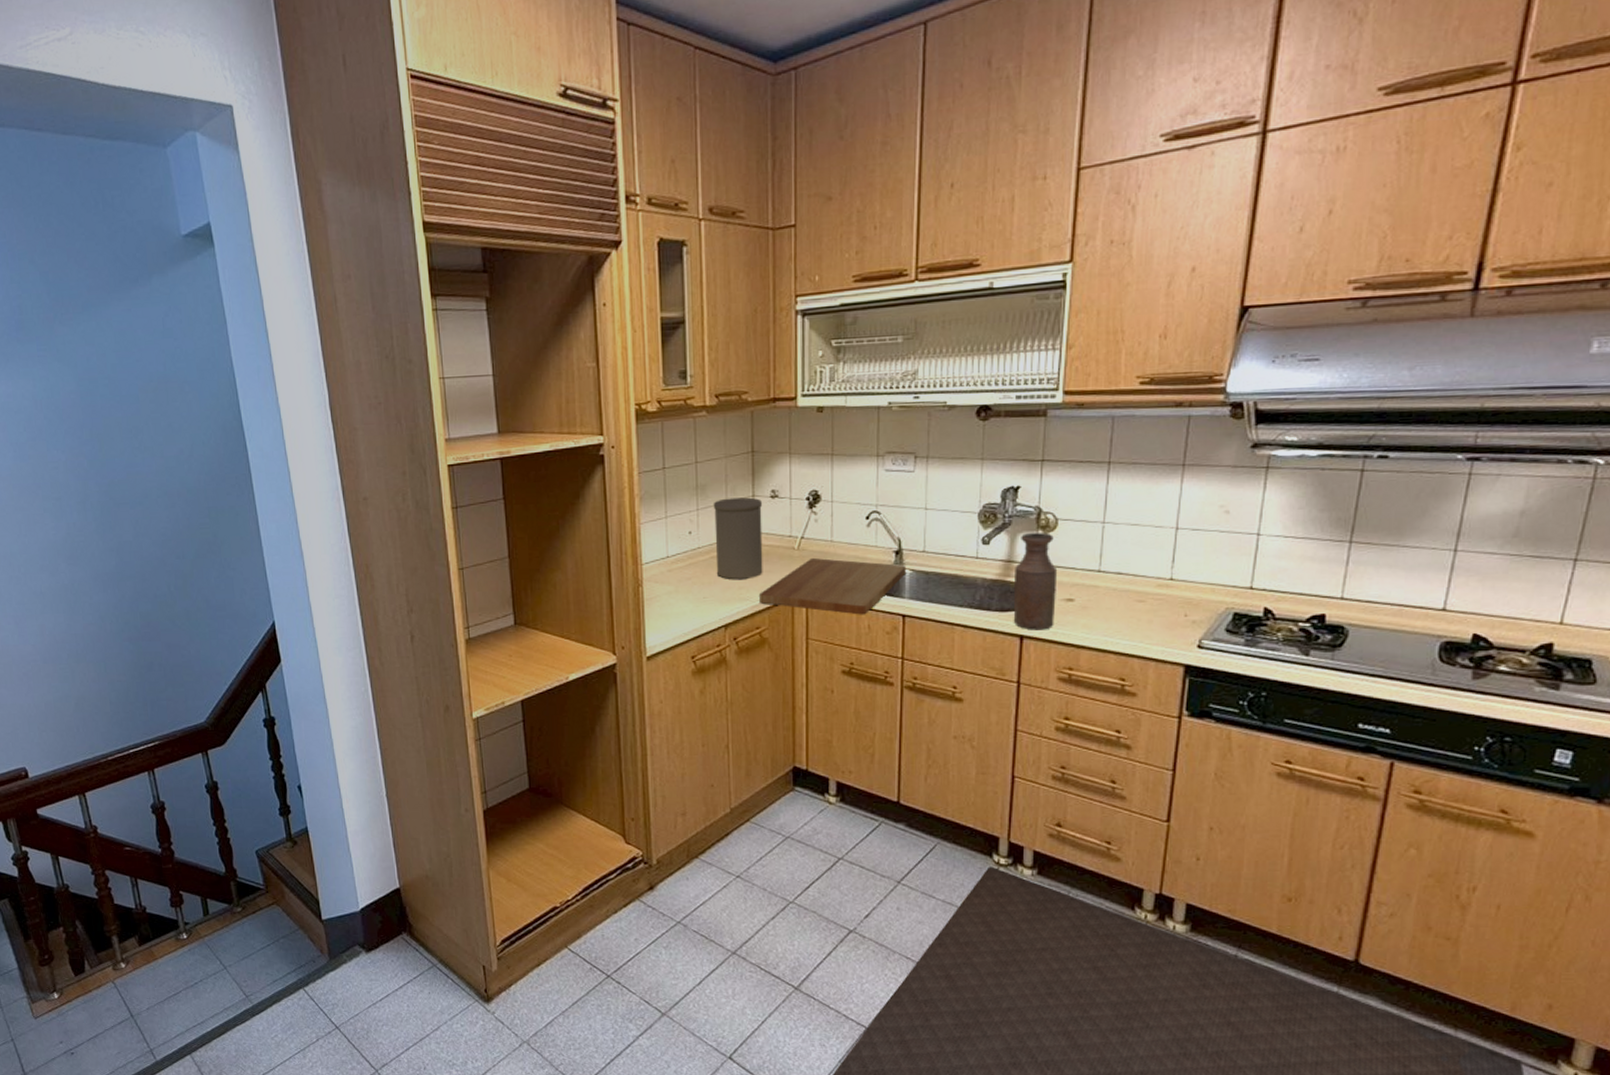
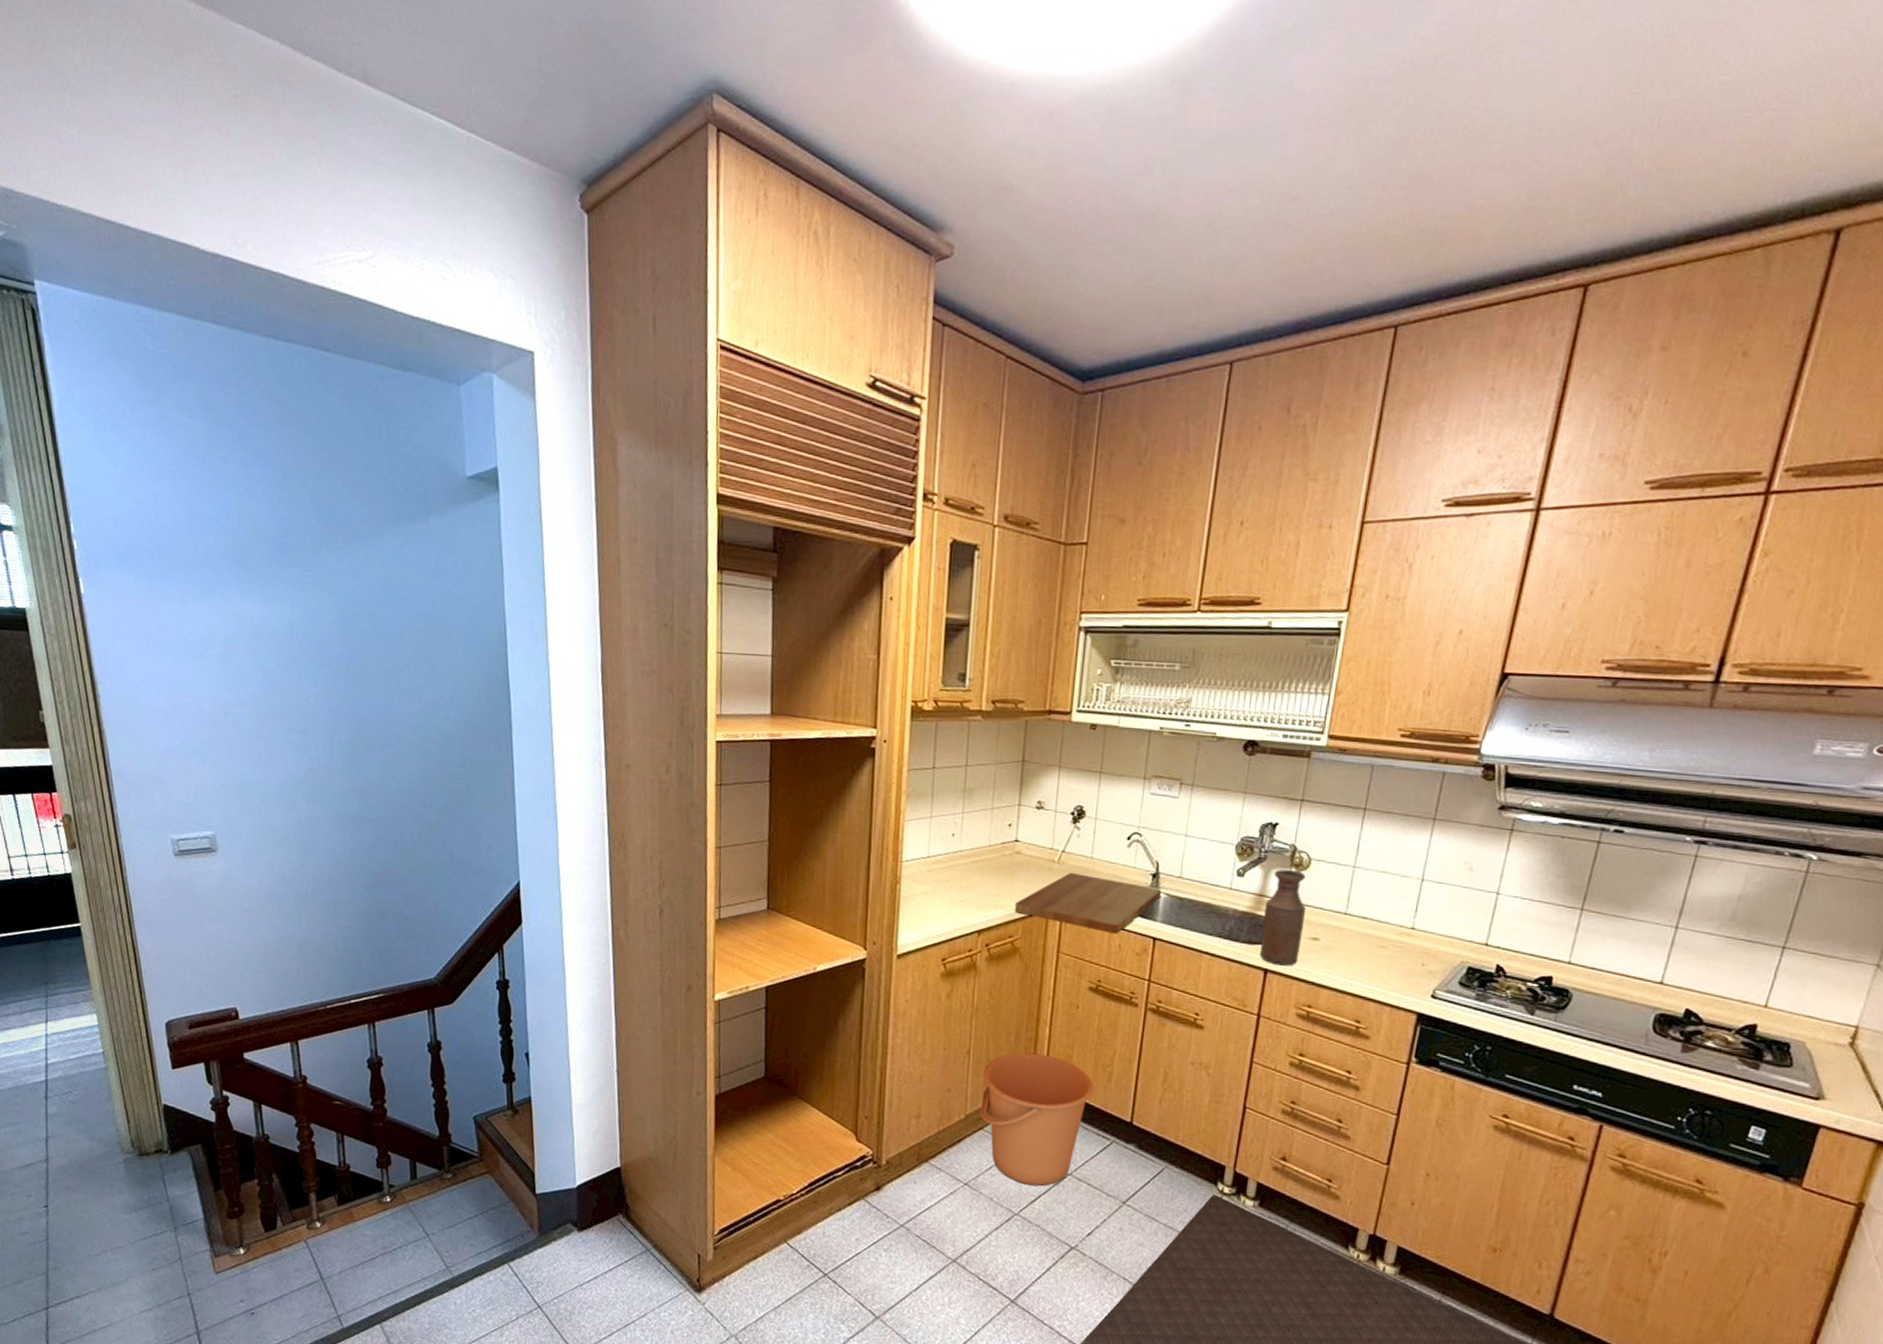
canister: present [713,497,763,580] -> none [976,804,1027,888]
bucket: none [744,741,858,873] -> present [980,1052,1095,1187]

